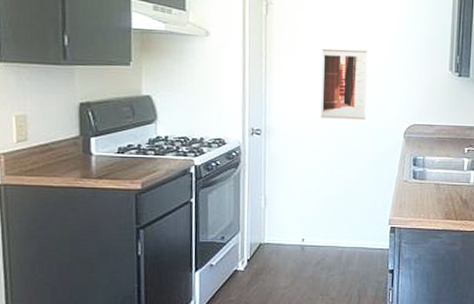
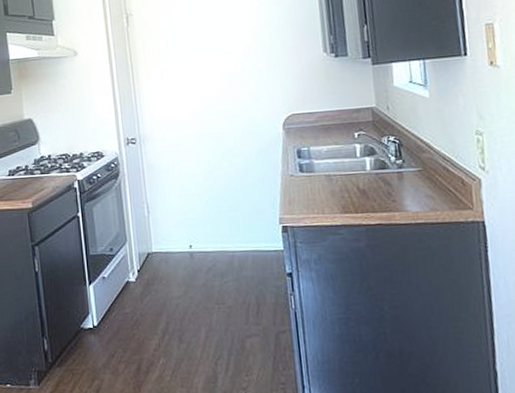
wall art: present [320,48,368,120] -> none [186,45,240,120]

